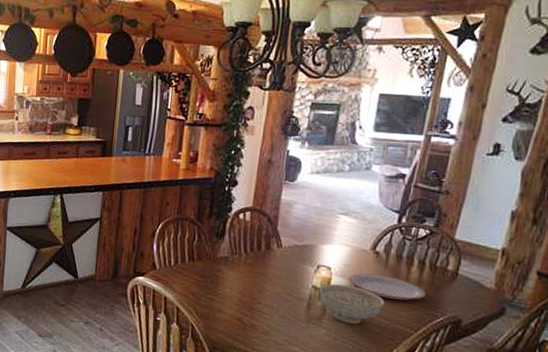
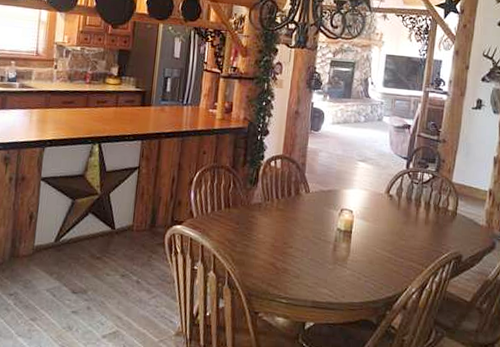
decorative bowl: present [318,283,385,324] -> none [343,226,399,264]
plate: present [348,273,426,301] -> none [368,215,432,239]

